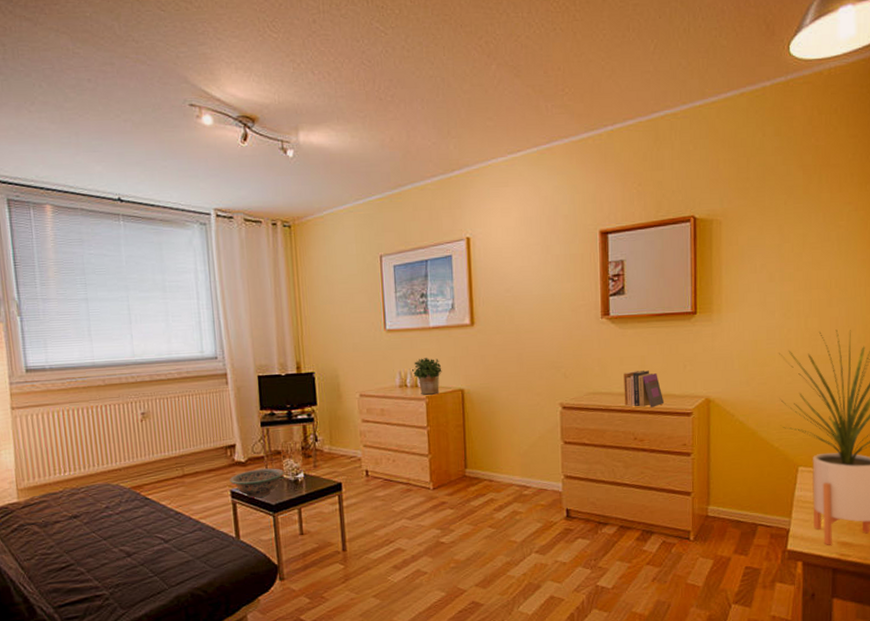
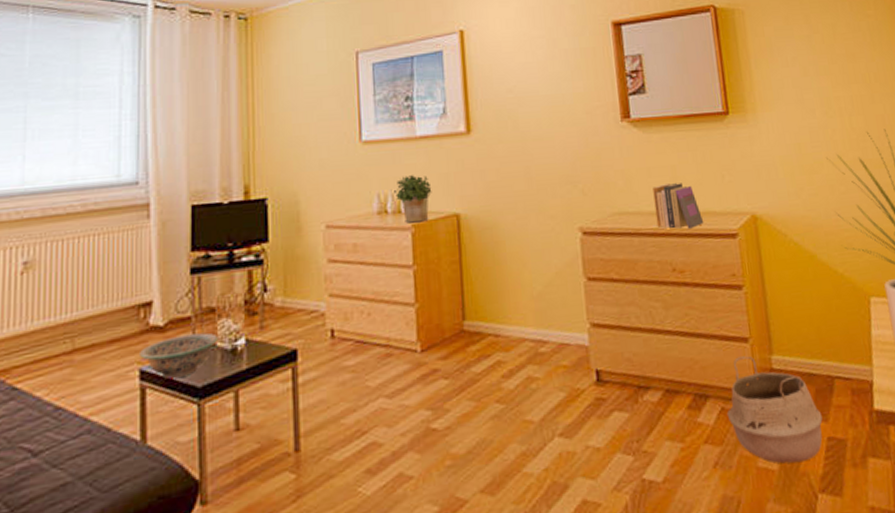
woven basket: none [666,505,743,583] -> present [726,356,823,464]

